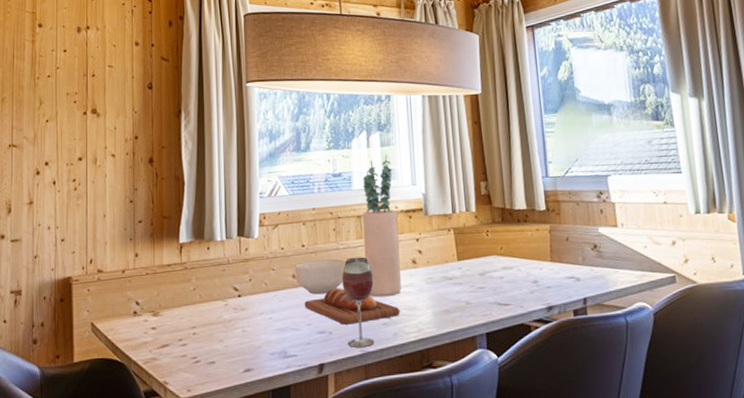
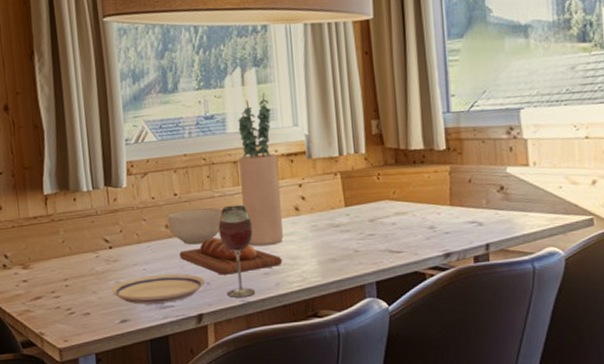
plate: none [238,323,328,354] -> present [112,274,205,305]

